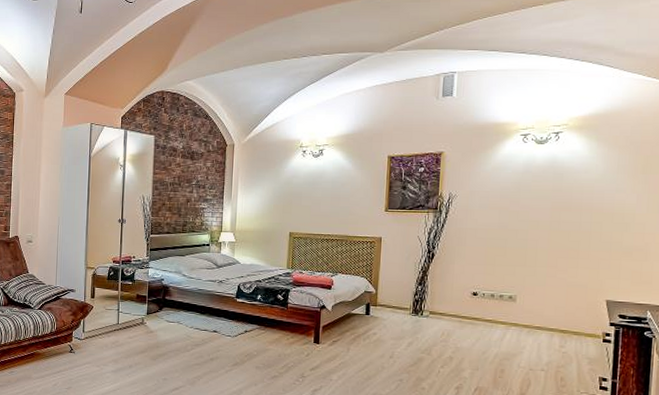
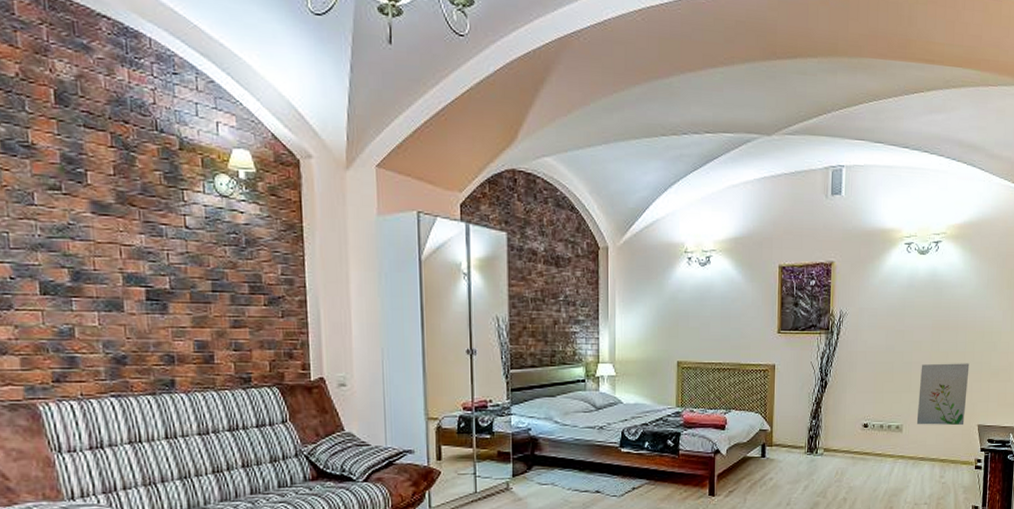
wall art: none [532,241,596,300] -> present [916,363,970,426]

